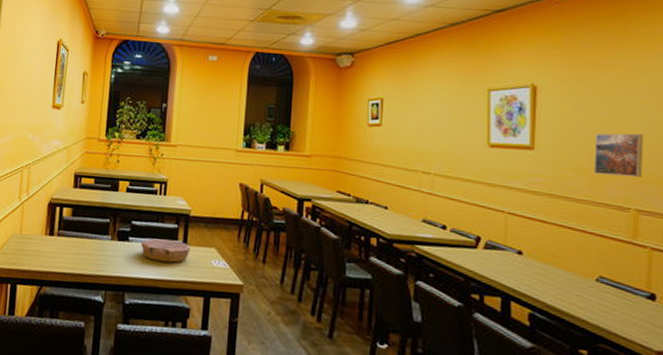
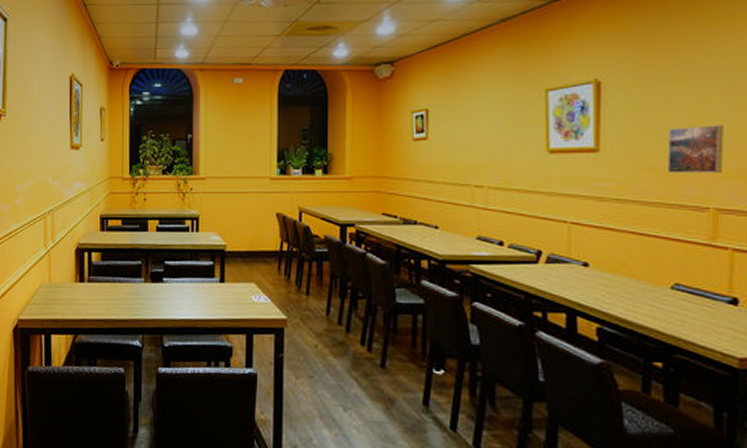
plate: present [141,238,191,263] -> none [176,277,229,301]

